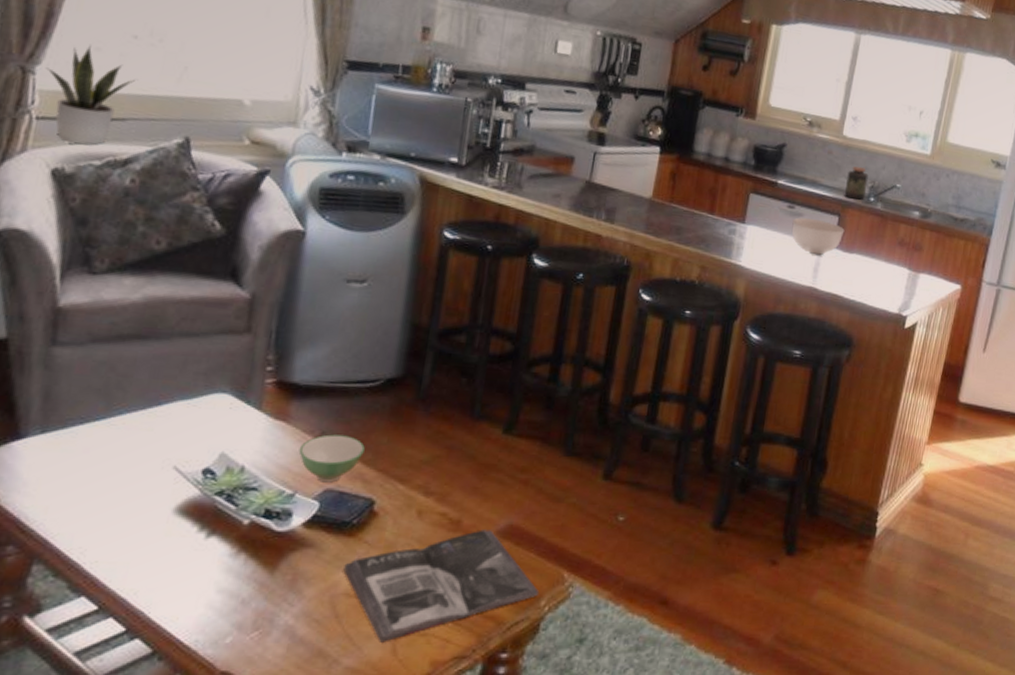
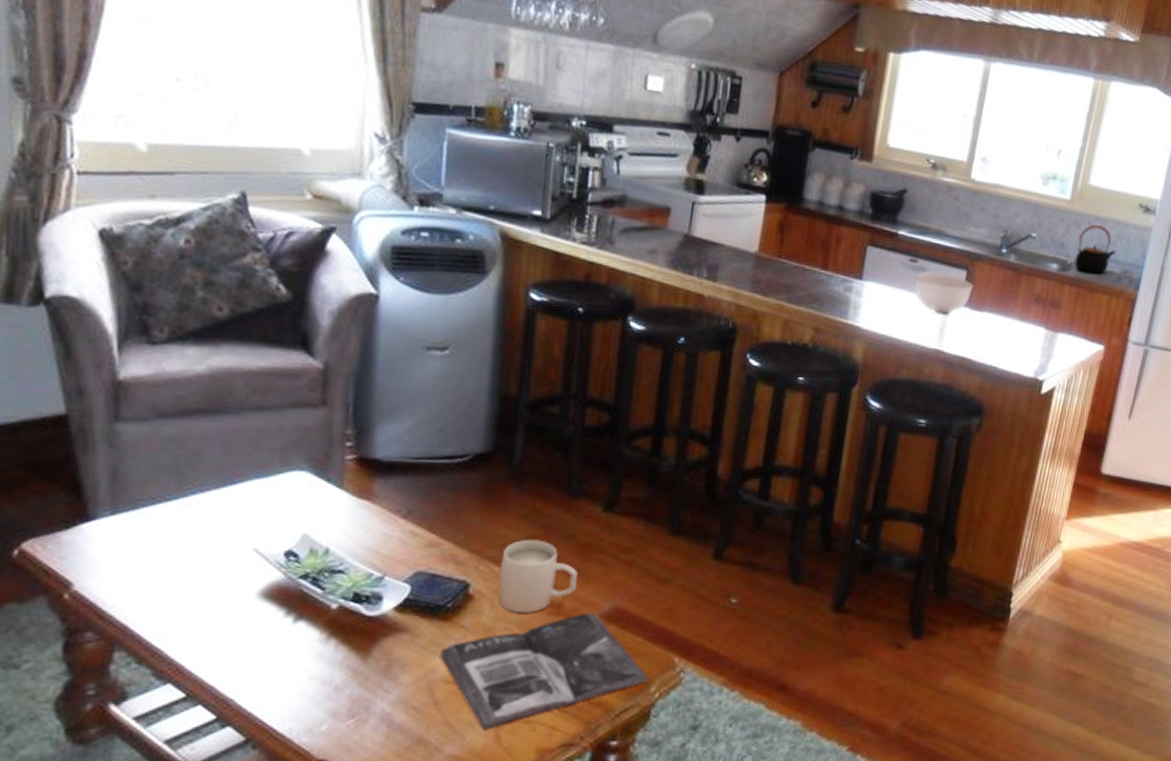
potted plant: present [46,45,135,146] -> none [84,90,182,204]
bowl: present [298,434,365,483] -> none [385,513,456,565]
mug: none [401,459,478,530] -> present [498,539,579,614]
jar: present [844,166,869,200] -> none [973,213,1000,252]
teapot: none [934,176,971,222] -> present [1074,224,1116,275]

